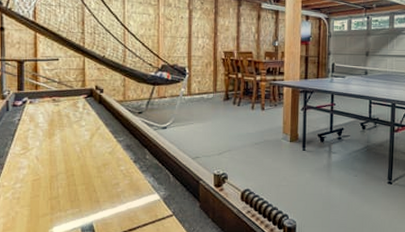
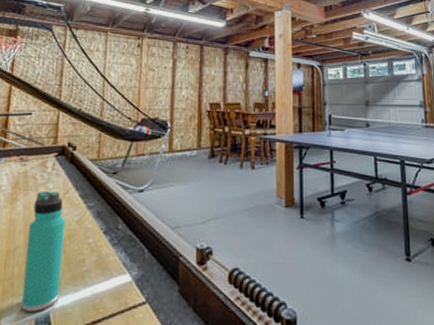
thermos bottle: none [68,128,100,222] -> present [21,191,66,312]

